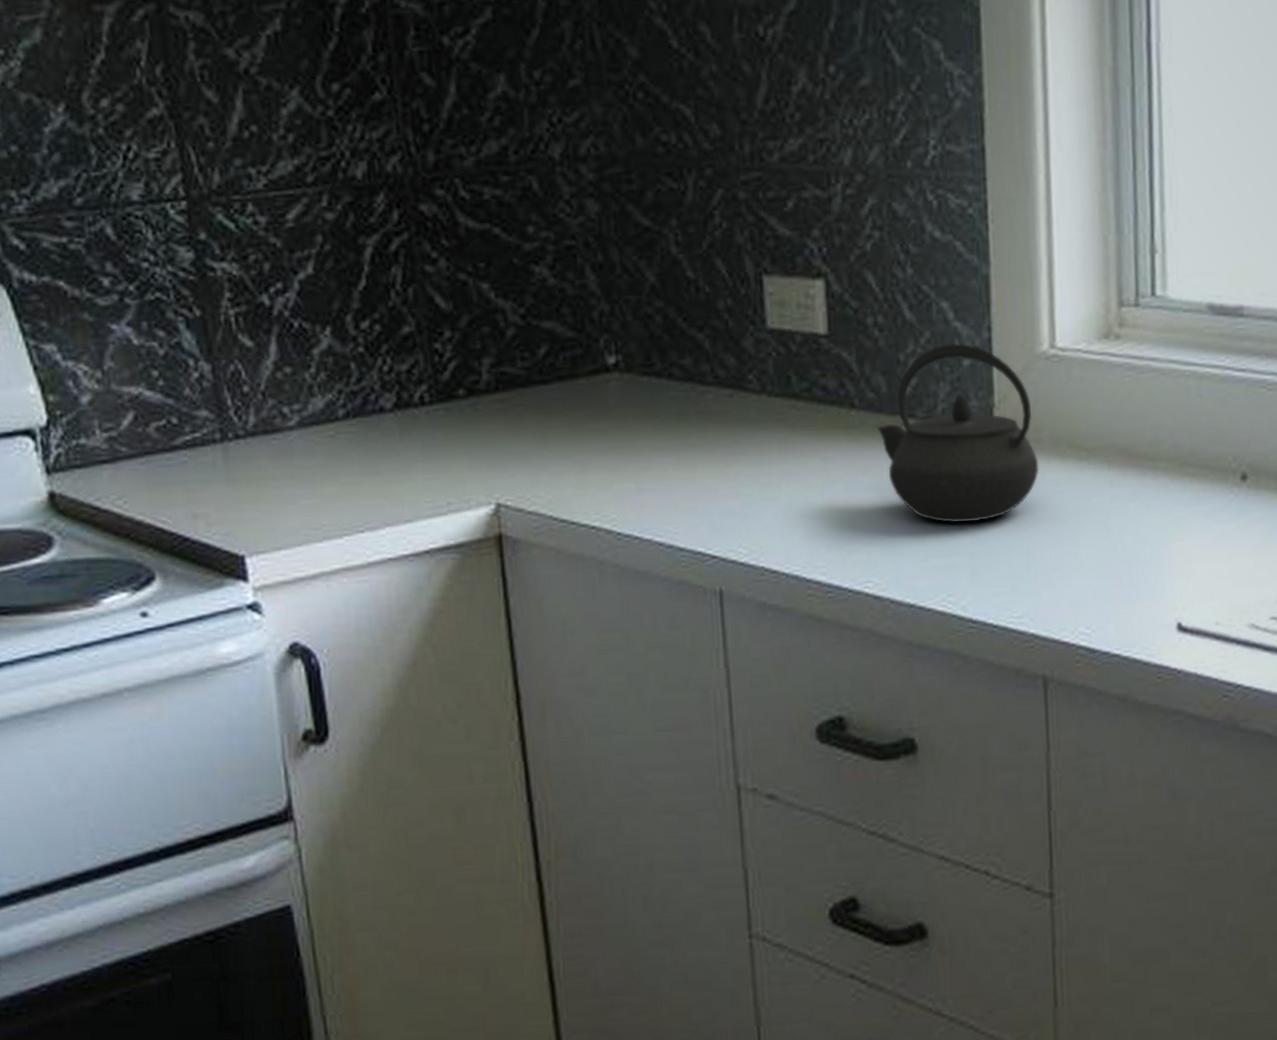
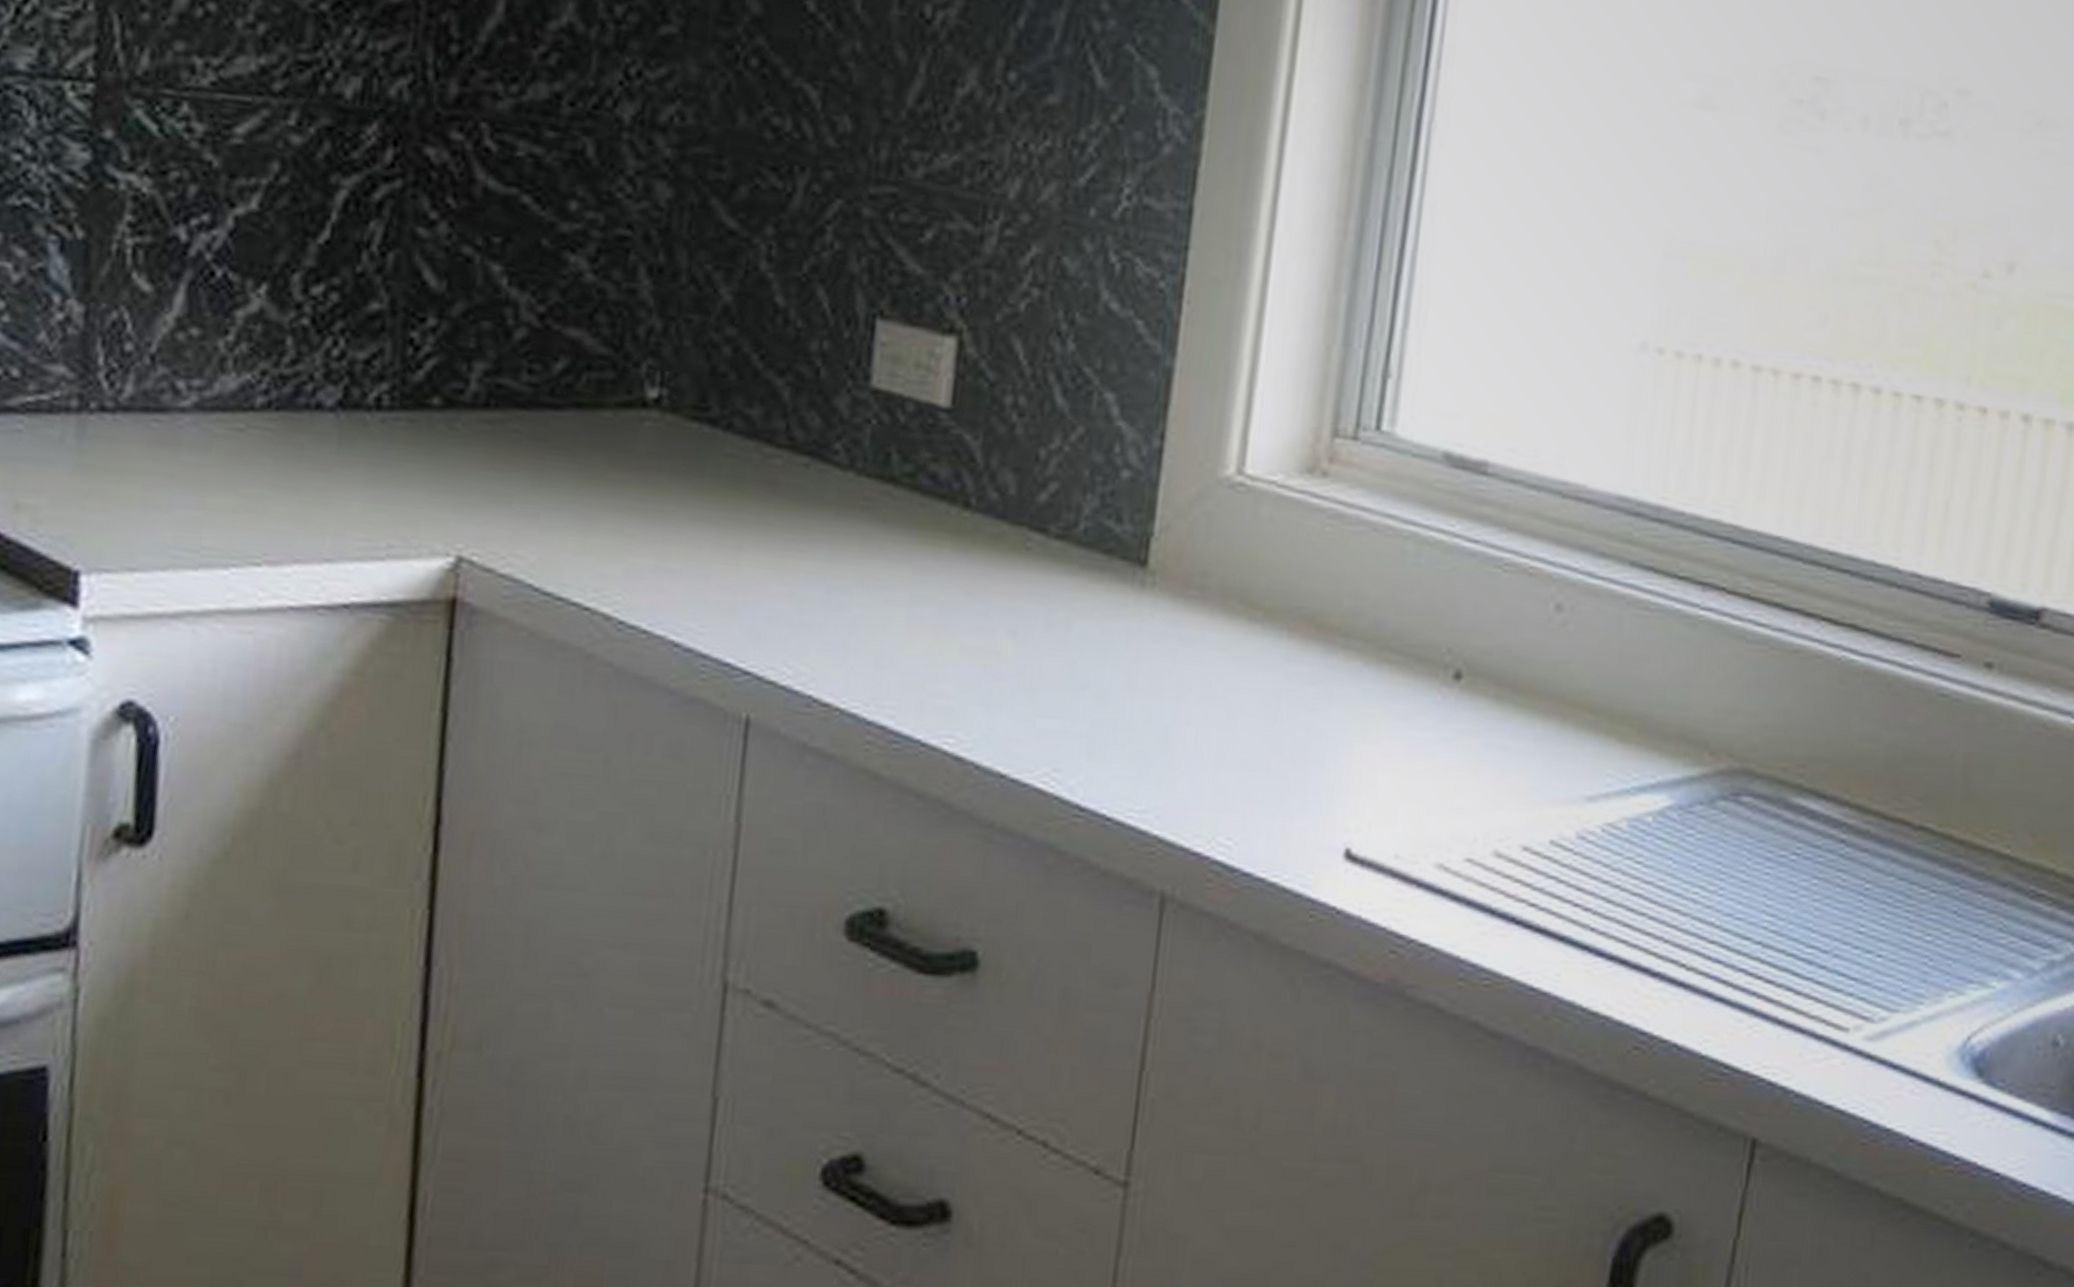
kettle: present [877,342,1039,523] -> none [994,446,1202,681]

